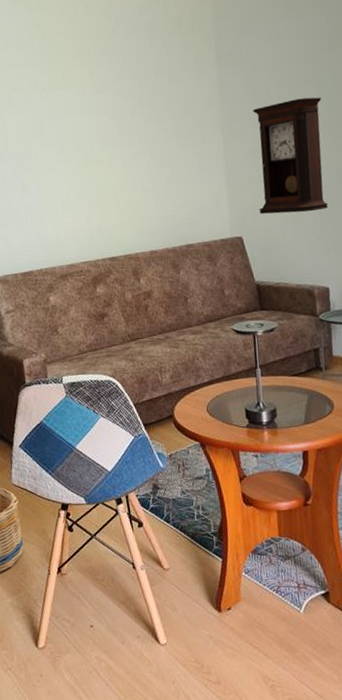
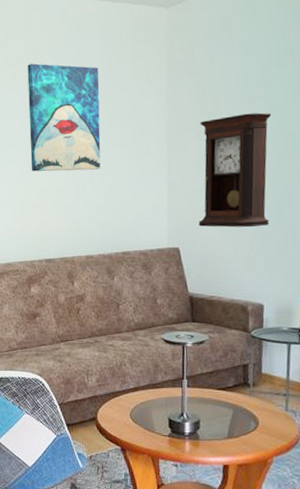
wall art: none [75,59,158,169] -> present [27,63,101,172]

